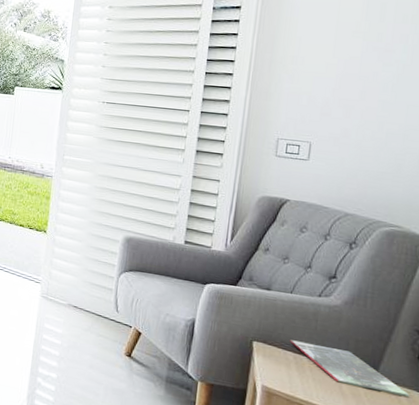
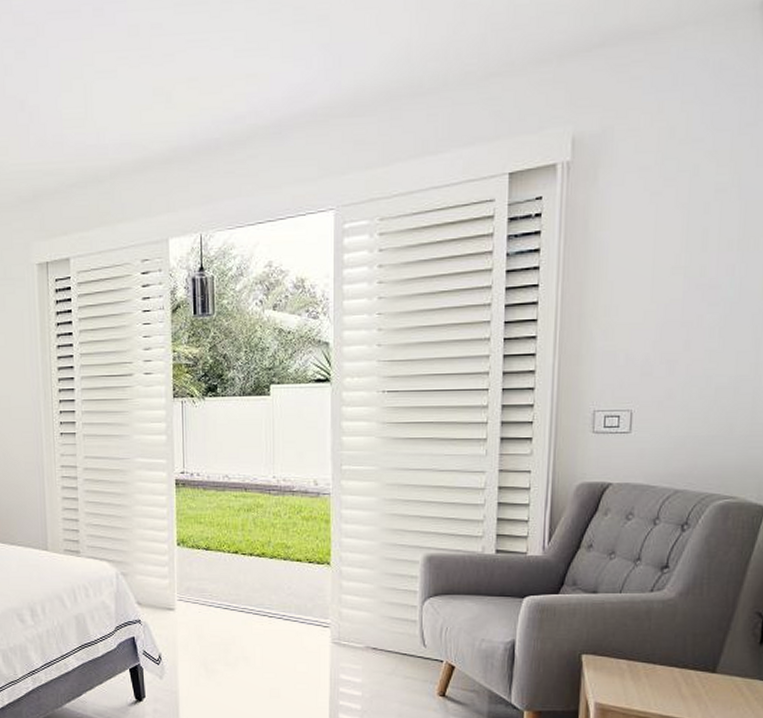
magazine: present [289,339,410,397] -> none [621,646,753,688]

